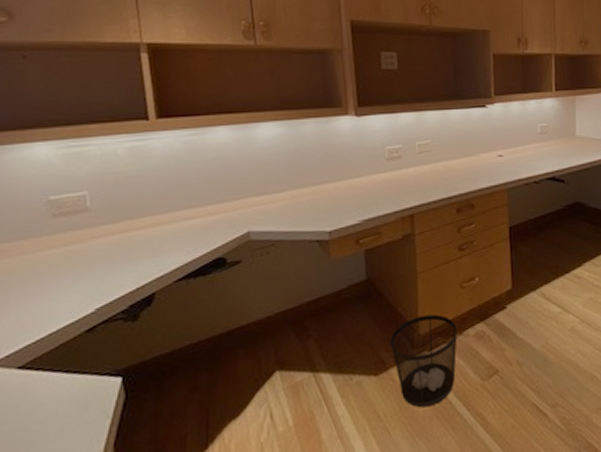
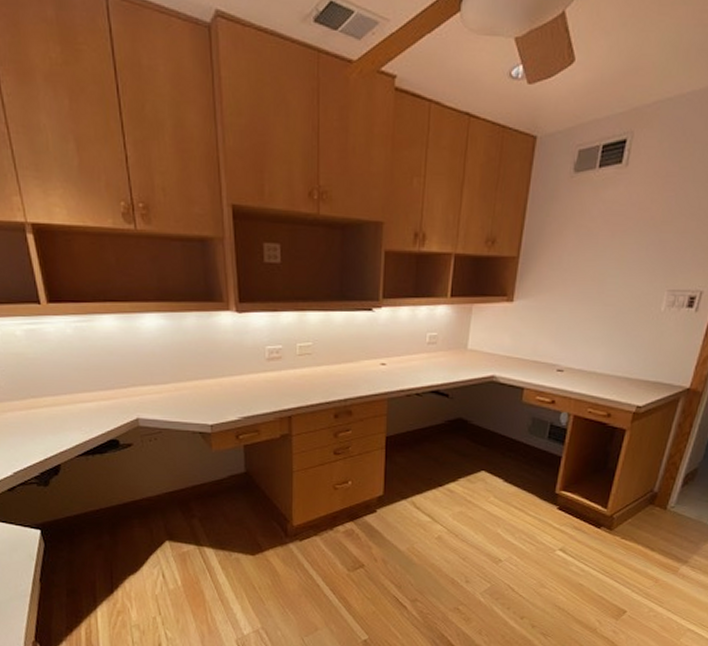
waste bin: present [389,314,457,408] -> none [265,510,328,586]

